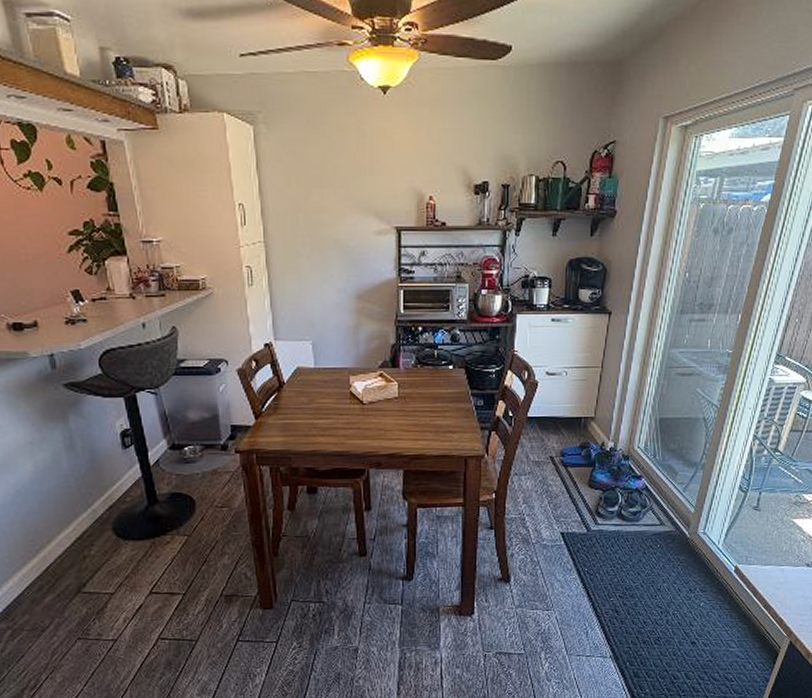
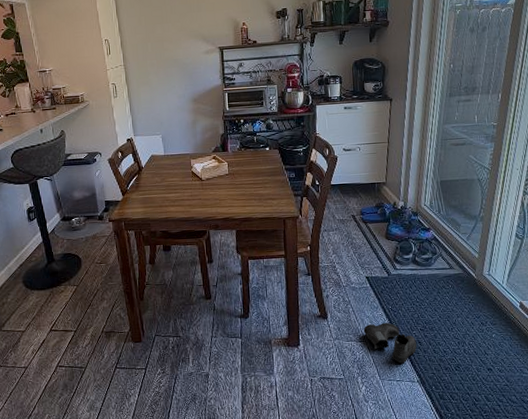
boots: none [552,587,613,636] -> present [363,322,417,364]

